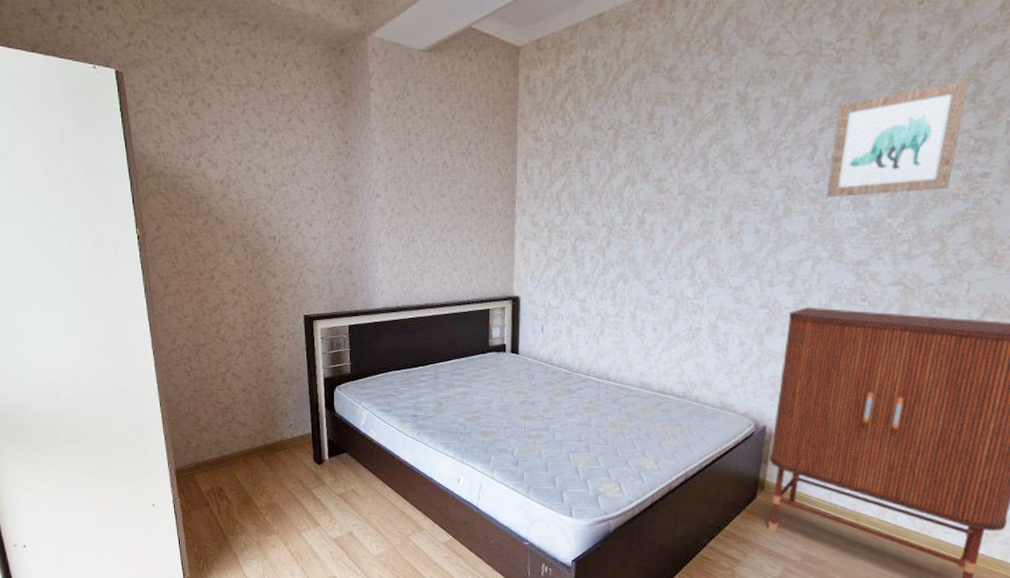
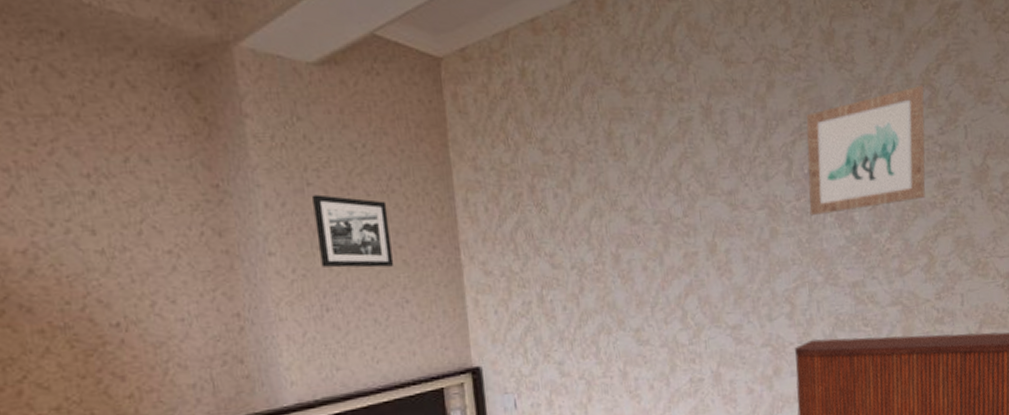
picture frame: none [411,153,465,212] -> present [312,194,394,268]

